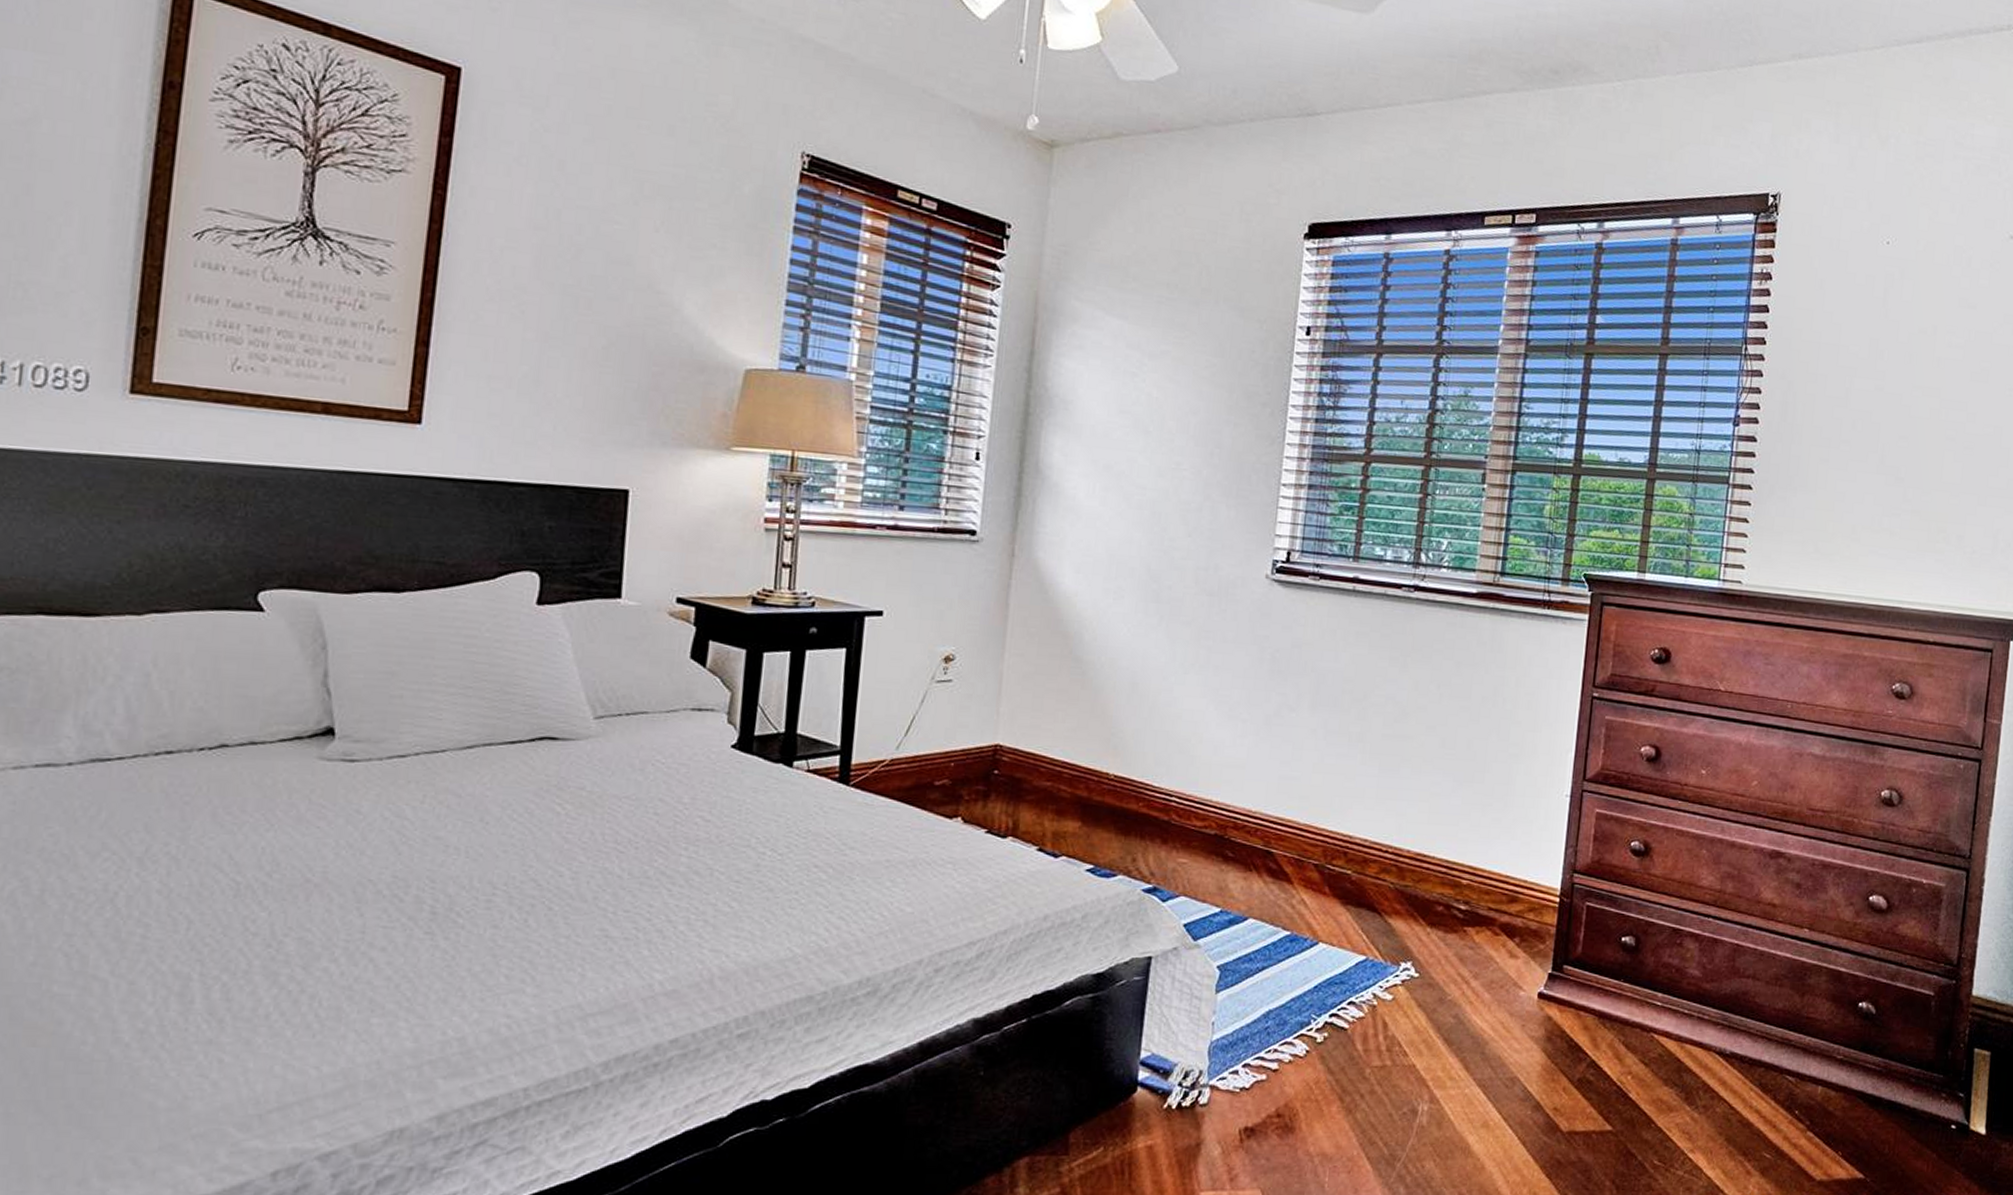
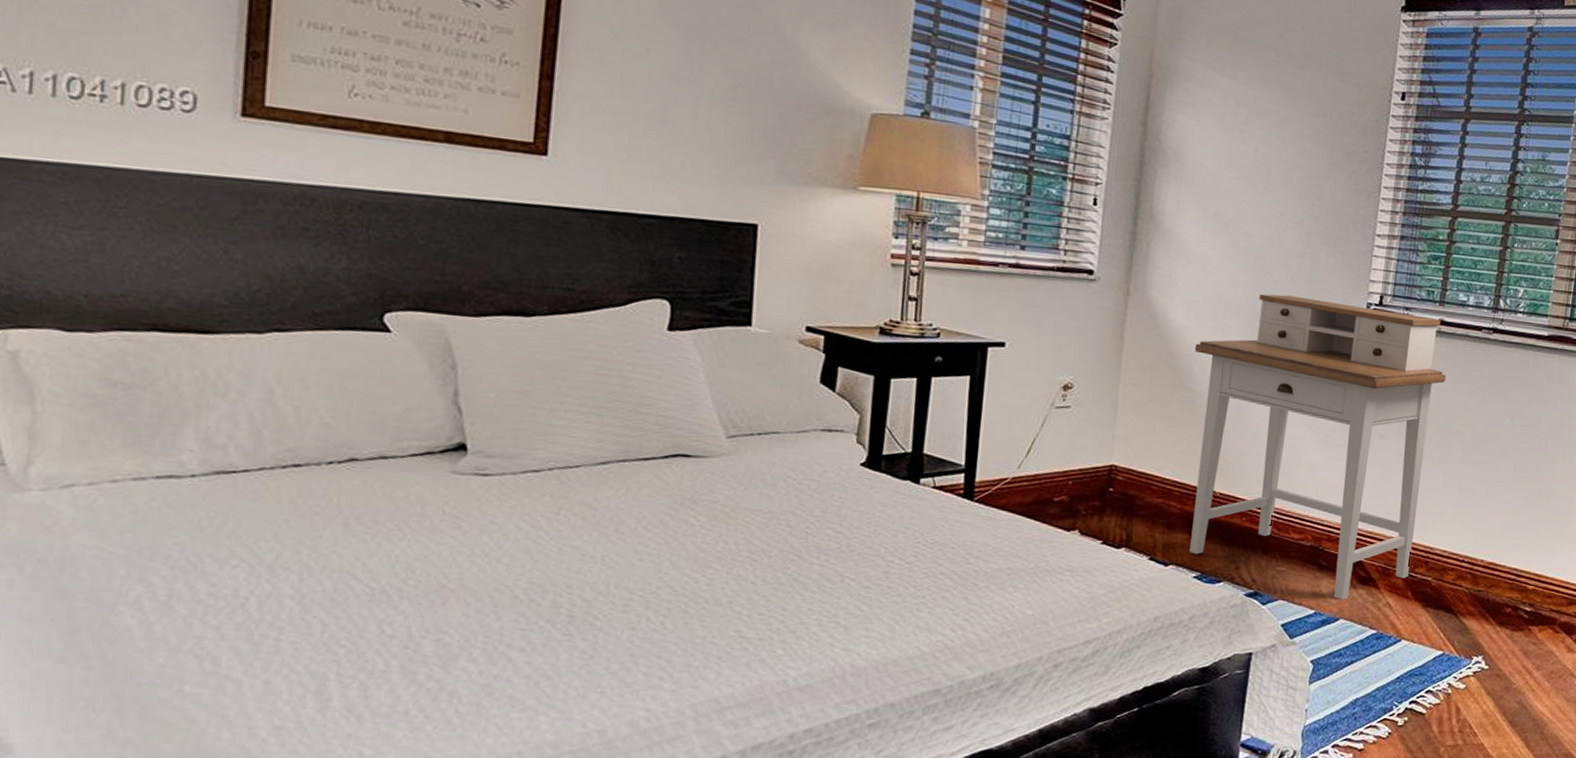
desk: none [1082,552,1362,897] -> present [1190,294,1446,600]

